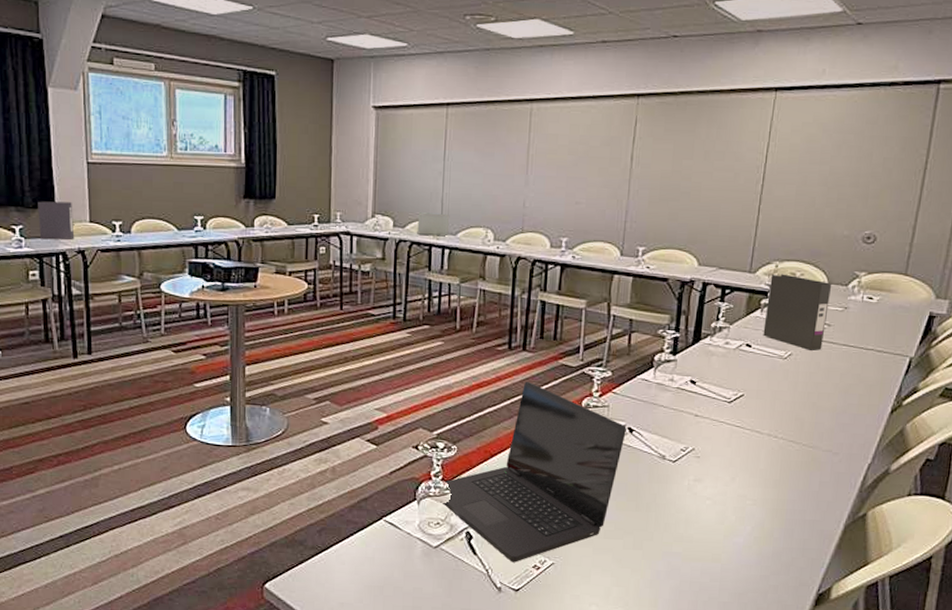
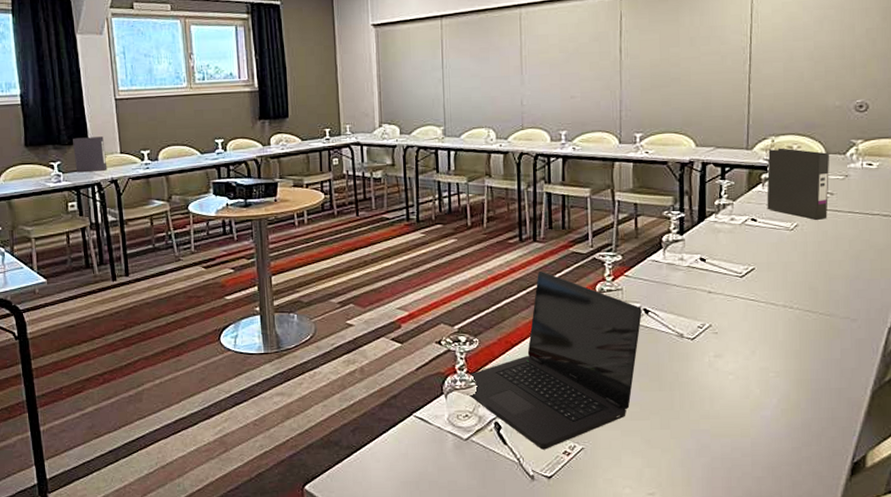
laptop: present [417,212,450,237] -> none [422,117,453,139]

